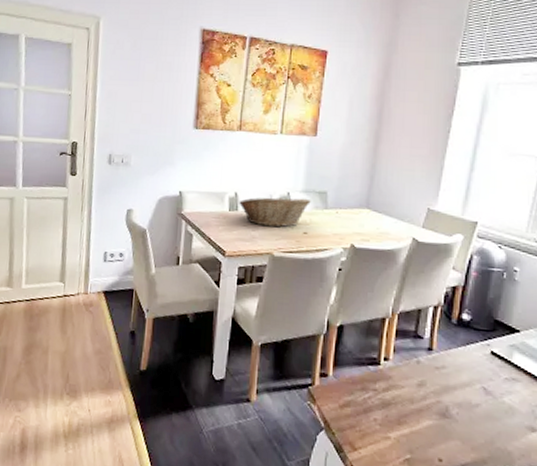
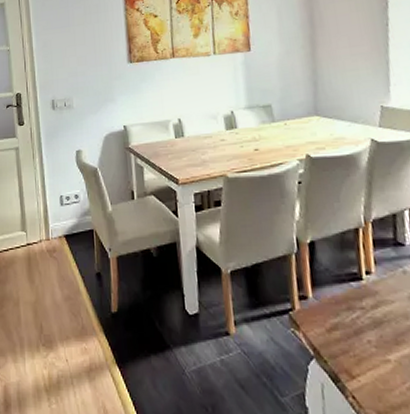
fruit basket: present [239,194,311,228] -> none [184,114,257,149]

